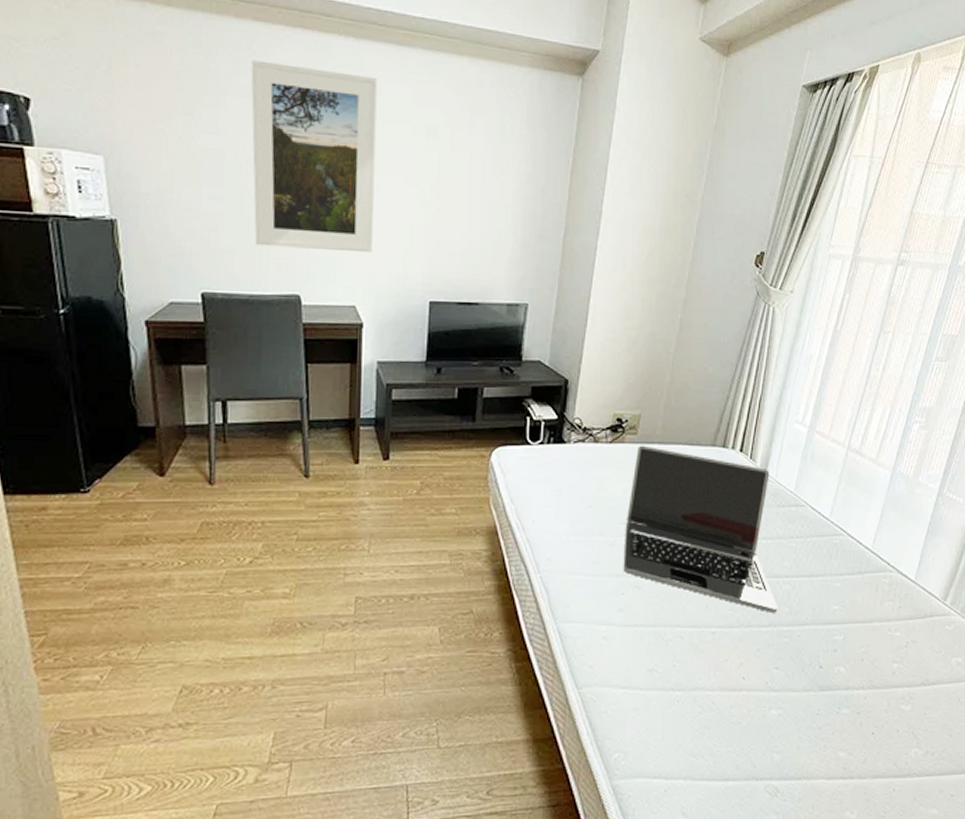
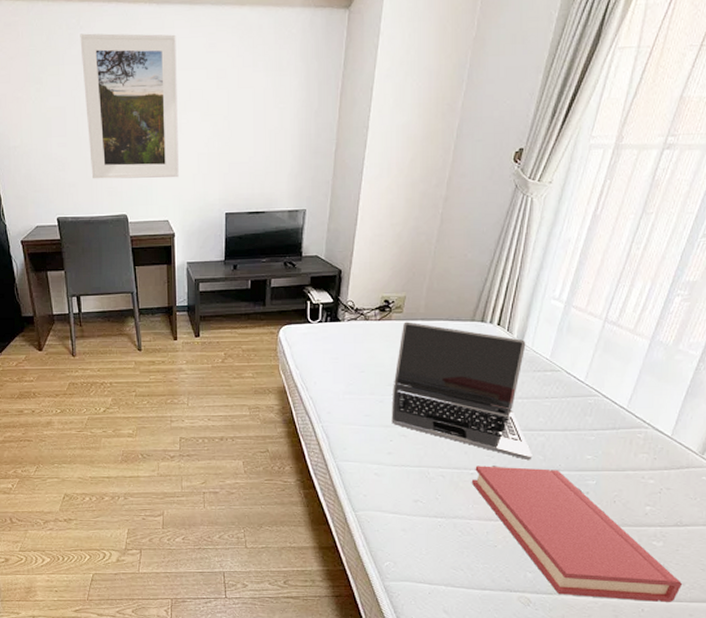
hardback book: none [712,622,932,779] -> present [471,466,683,602]

